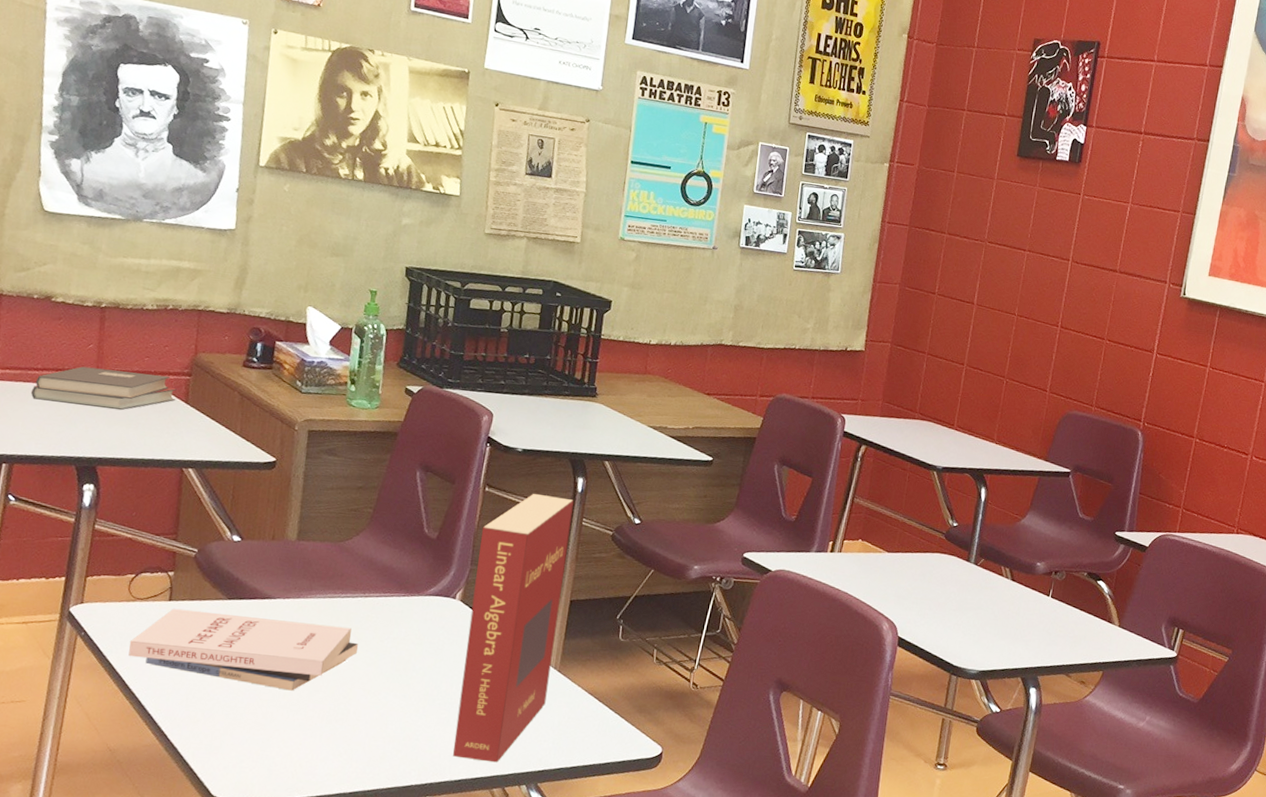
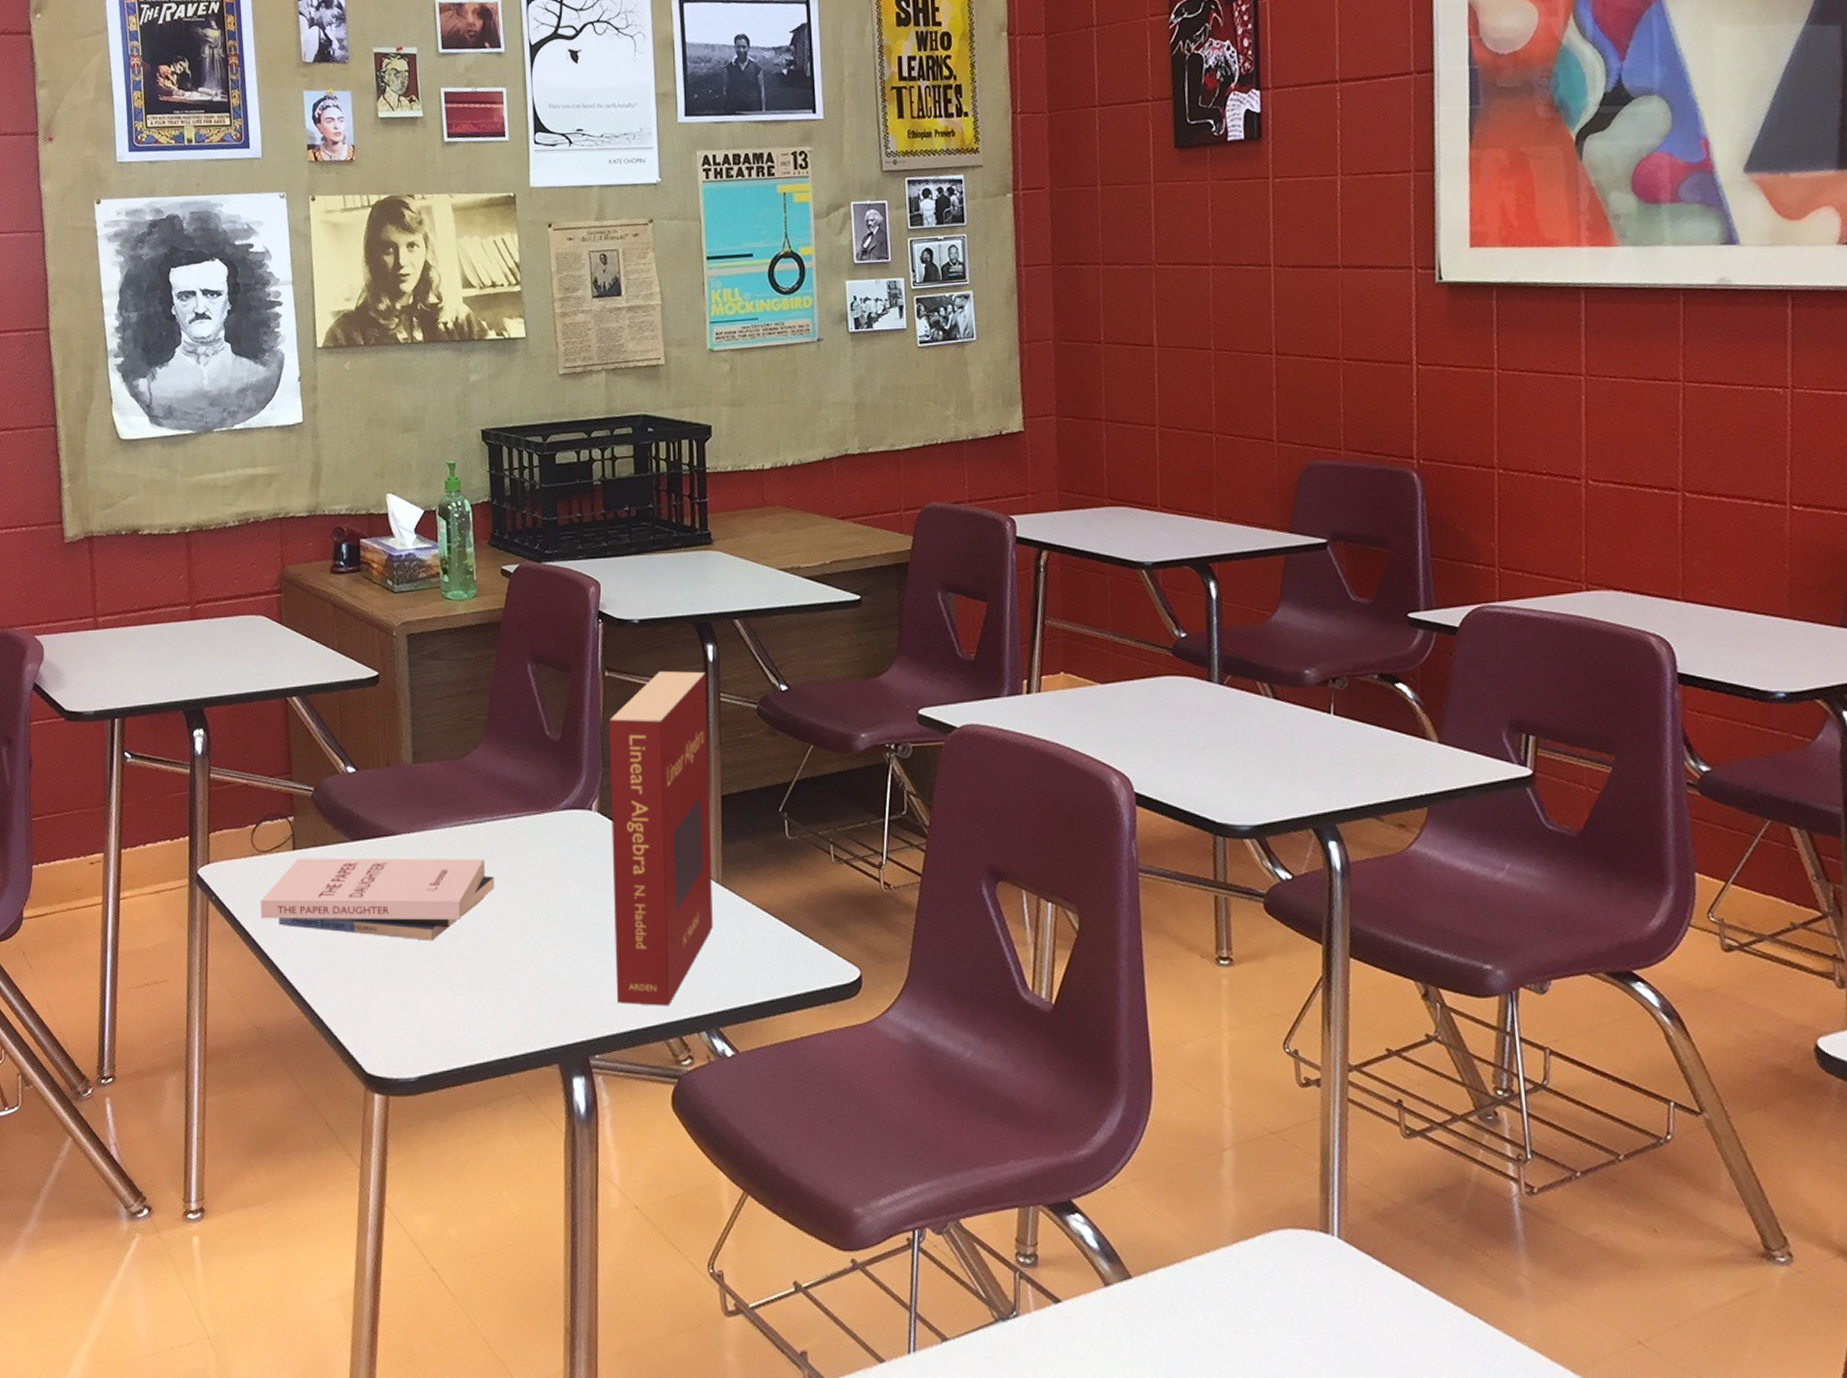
hardback book: present [30,366,177,411] -> none [131,596,270,644]

